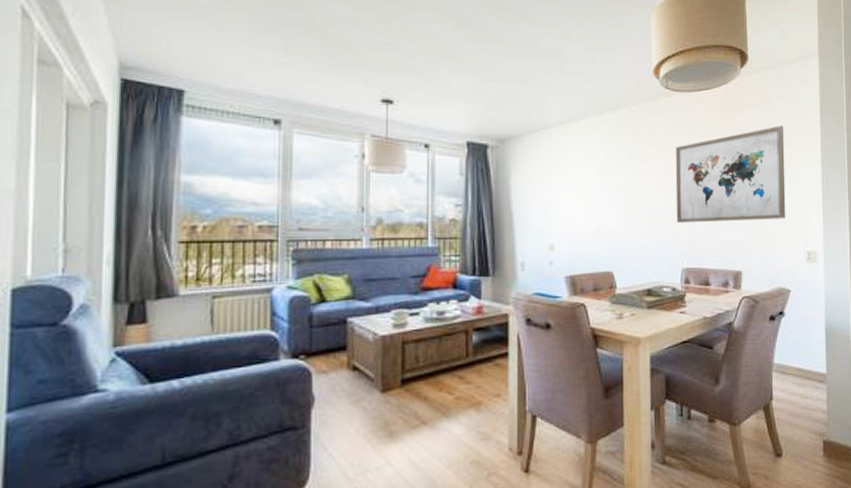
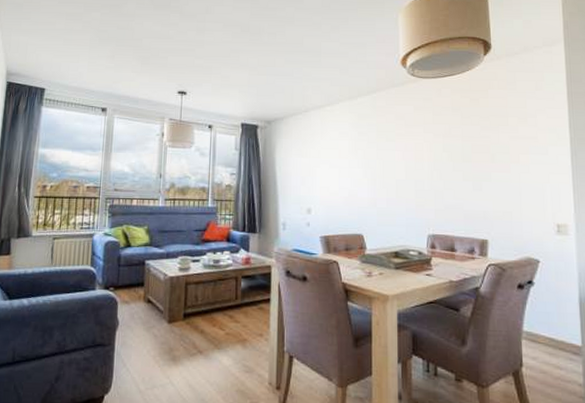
wall art: present [675,125,786,223] -> none [421,105,533,194]

